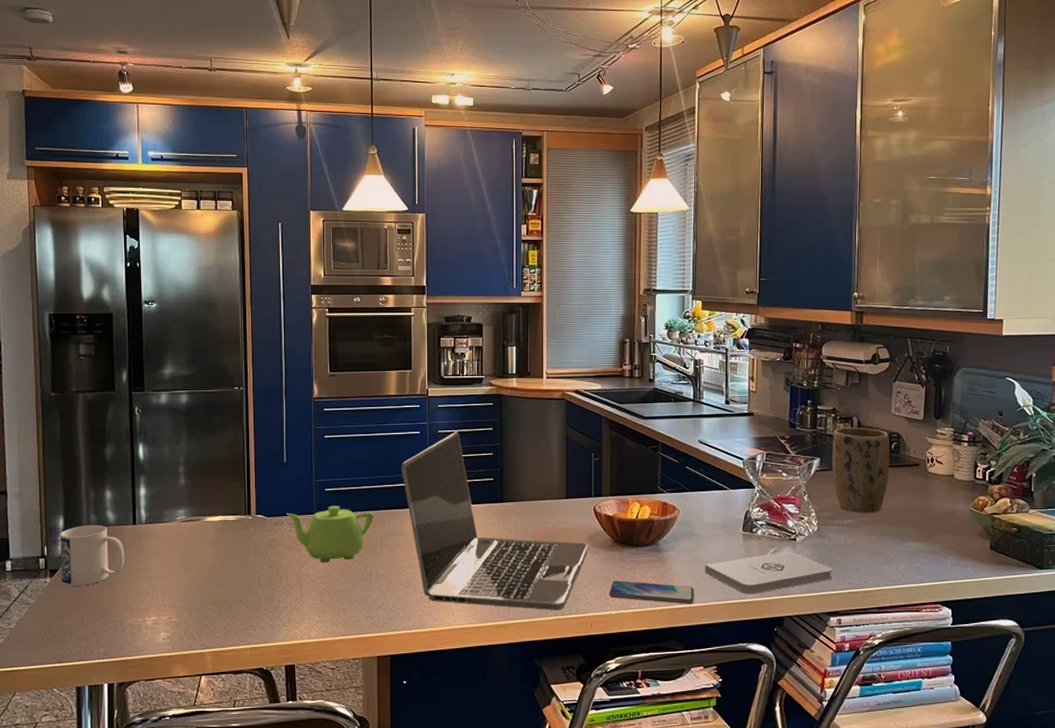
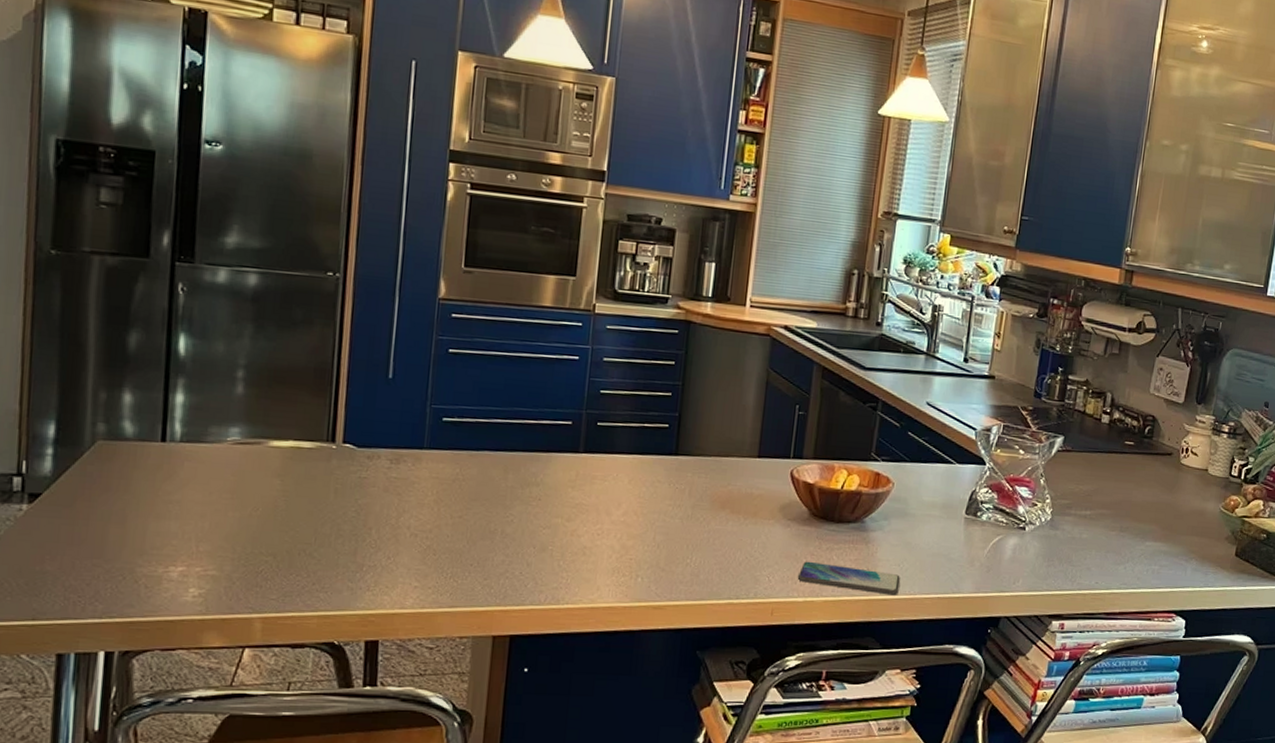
mug: present [60,524,125,586] -> none [44,436,146,519]
teapot: present [287,506,374,563] -> none [386,440,506,514]
laptop: present [401,431,588,610] -> none [548,361,779,592]
notepad: present [705,550,833,595] -> none [915,540,1062,589]
plant pot: present [832,427,890,513] -> none [1075,403,1144,505]

